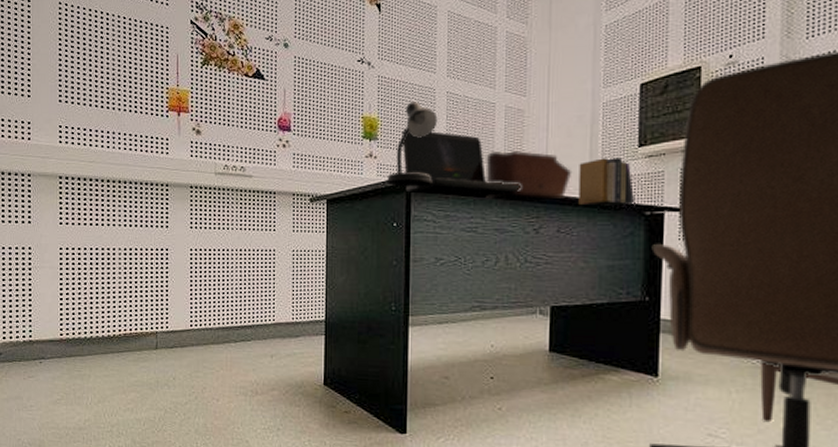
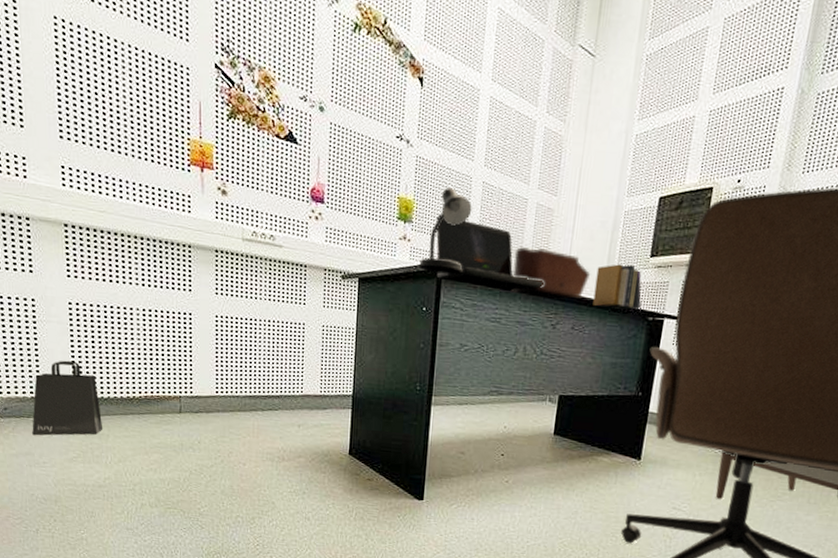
shopping bag: none [22,303,85,379] -> present [32,360,103,436]

